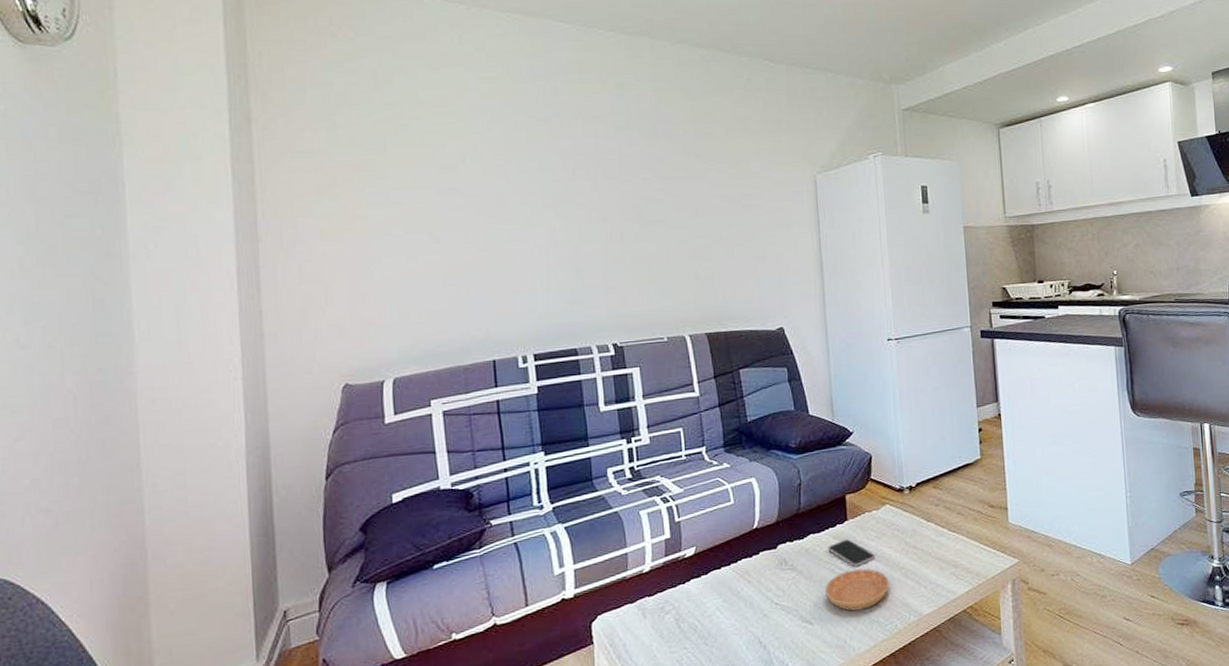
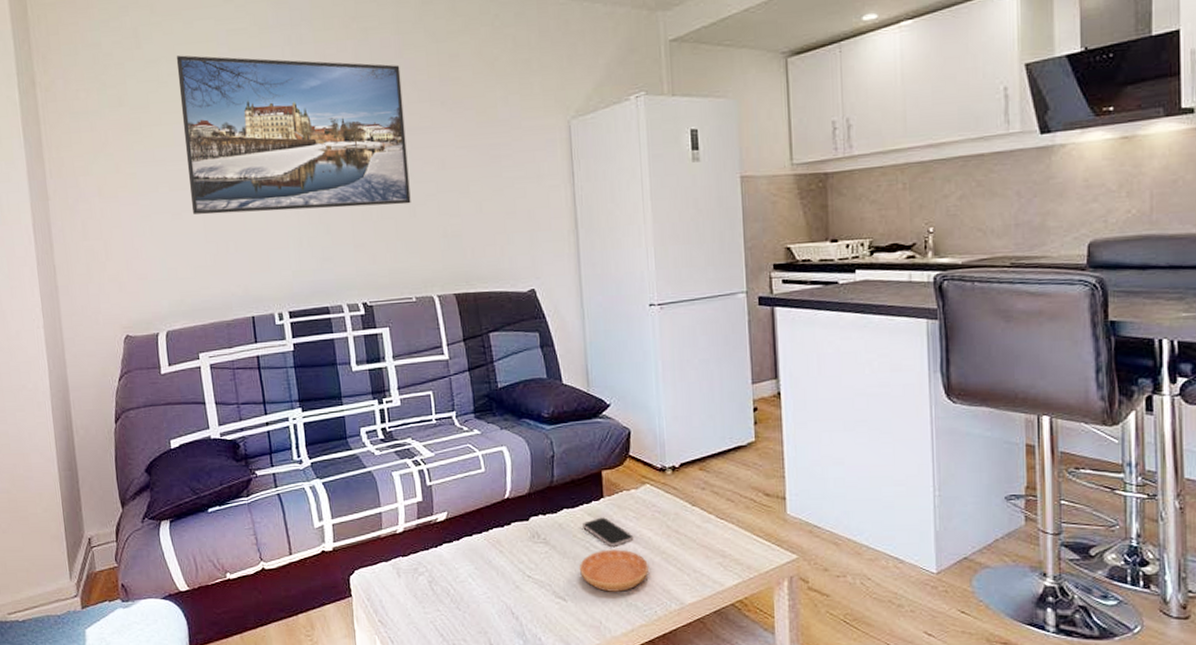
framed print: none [419,99,664,258] -> present [176,55,411,215]

